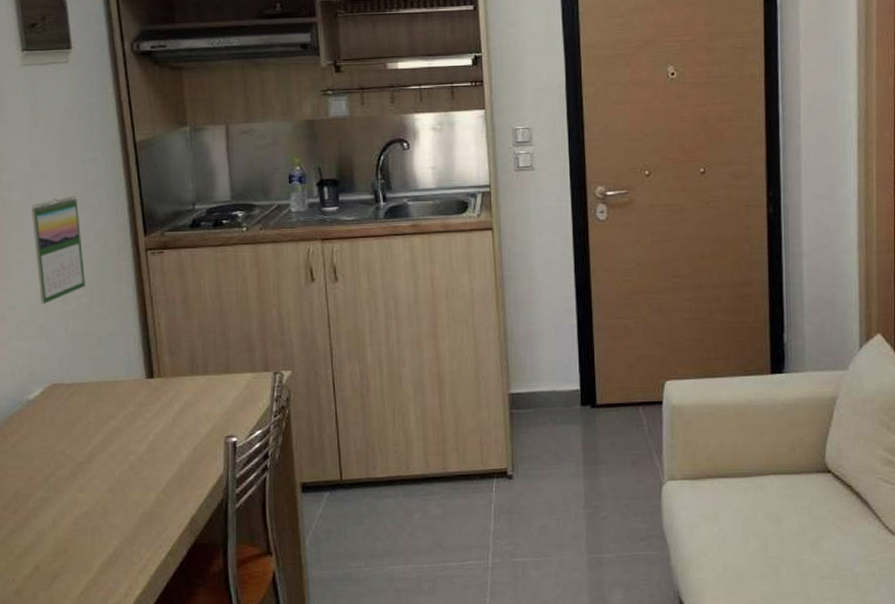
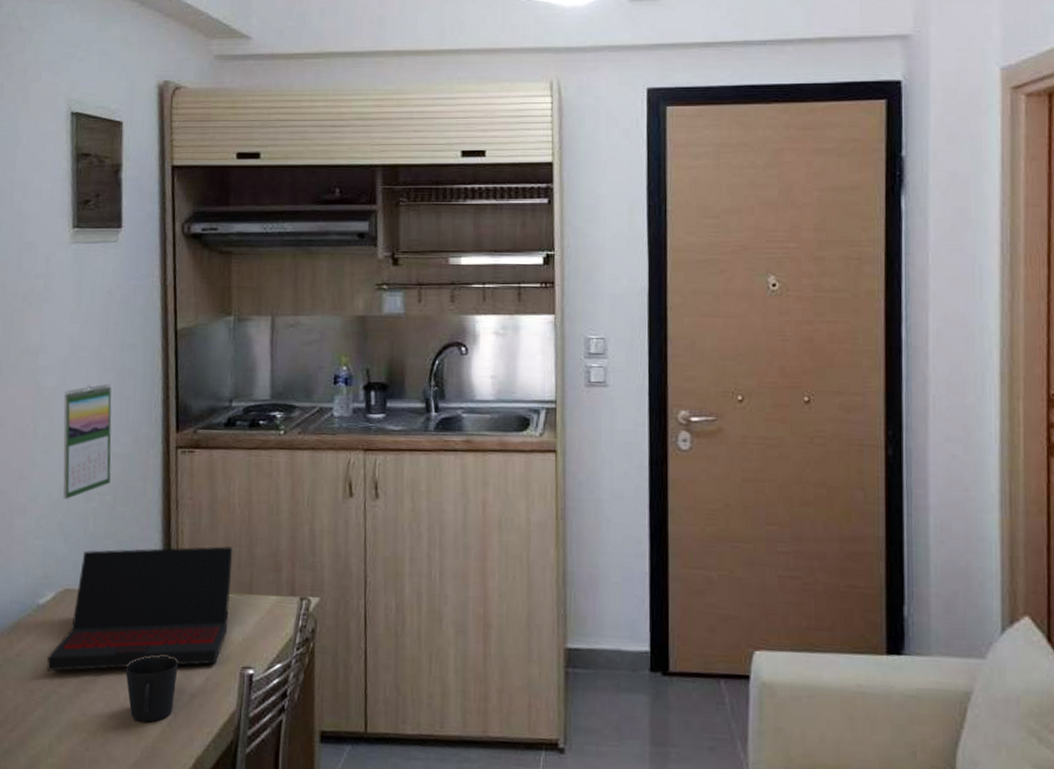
laptop: none [42,334,210,457] -> present [47,546,233,672]
cup: none [117,434,167,492] -> present [125,656,179,722]

